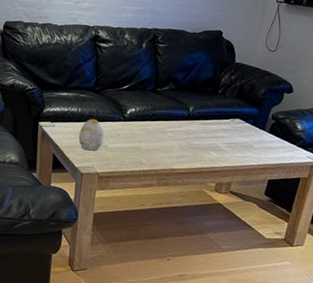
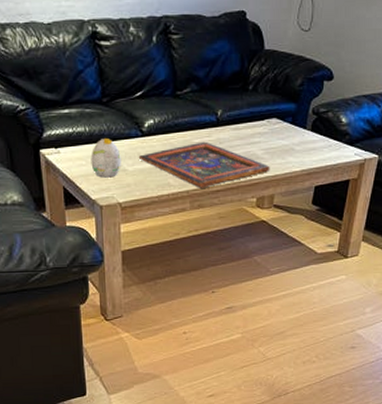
painted panel: none [118,131,230,170] -> present [138,141,270,188]

